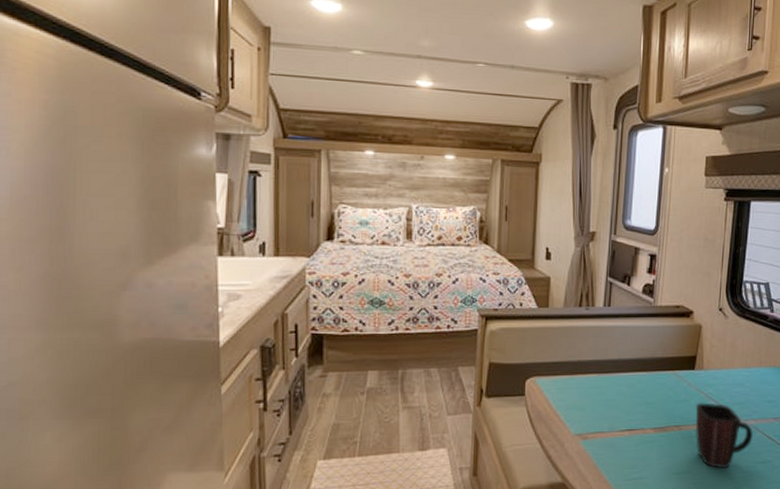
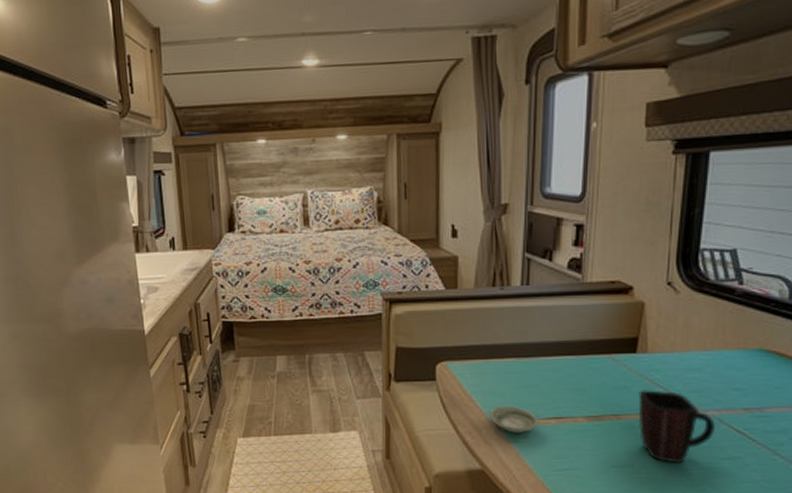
saucer: none [571,419,614,447] -> present [489,405,538,434]

